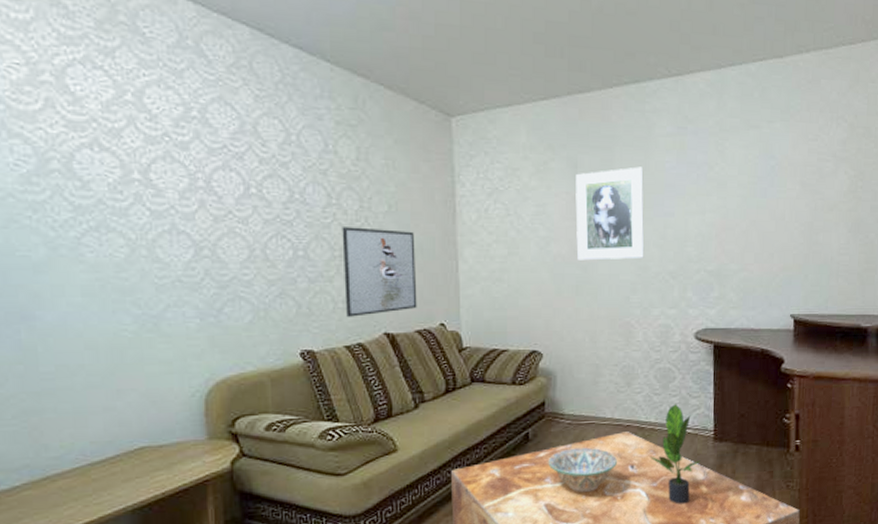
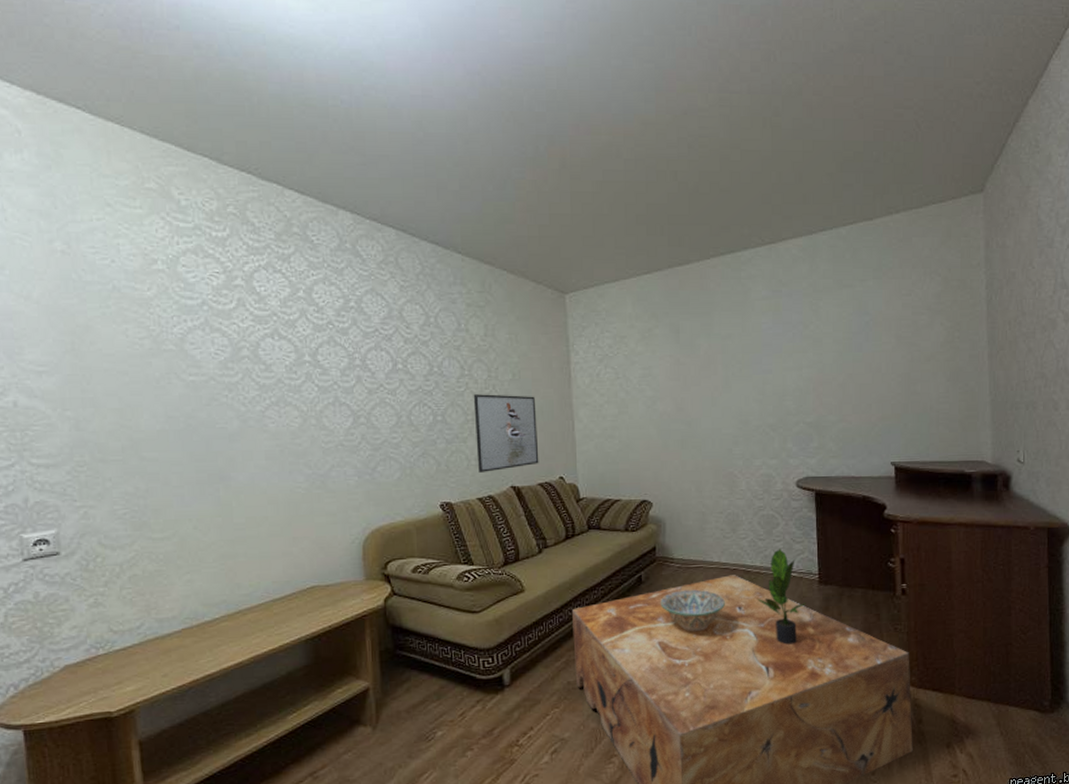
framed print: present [575,166,645,261] -> none [678,329,745,417]

